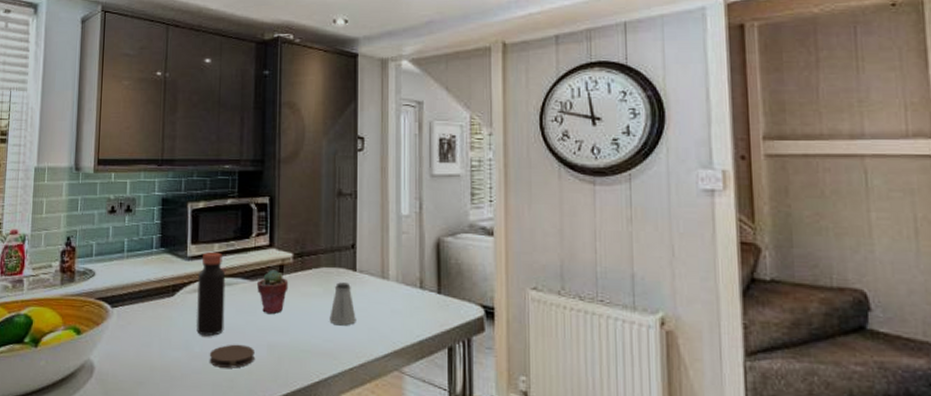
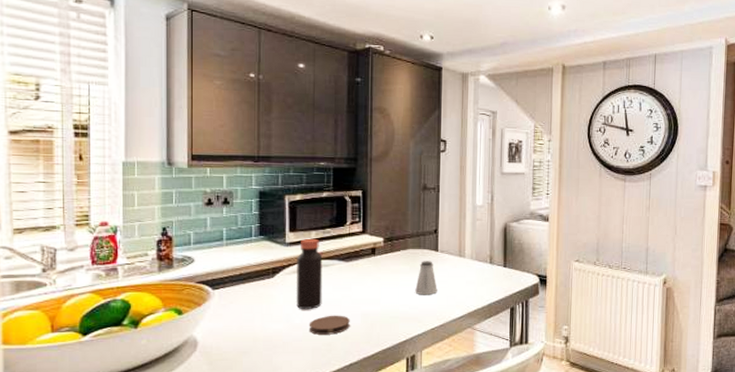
potted succulent: present [256,269,289,315] -> none [351,252,380,289]

